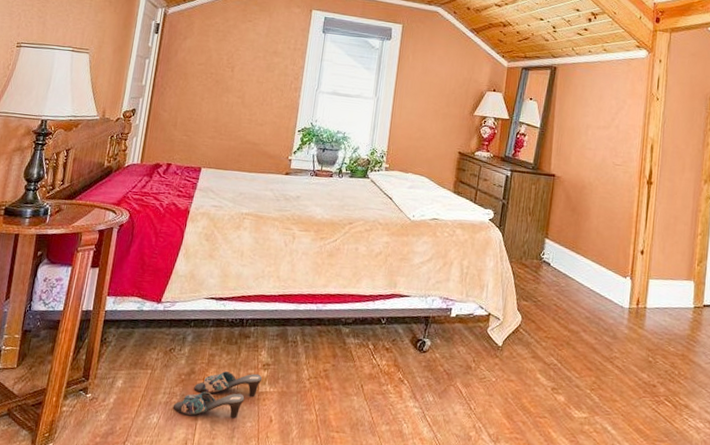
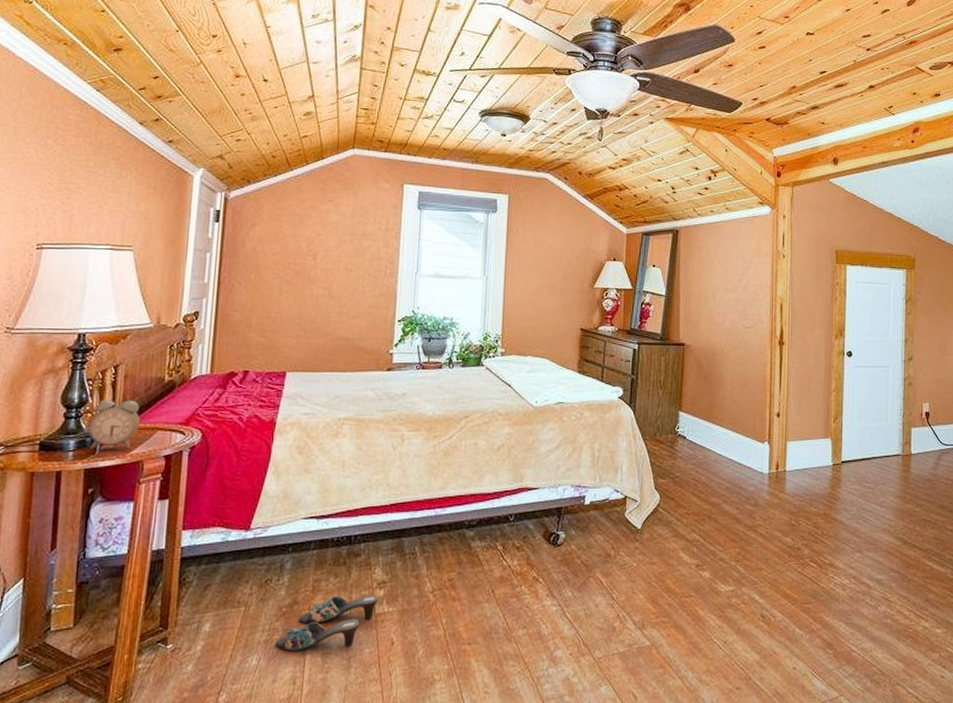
alarm clock: none [41,177,83,222] -> present [88,399,141,451]

